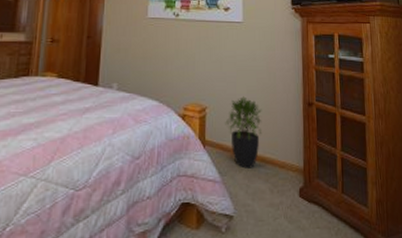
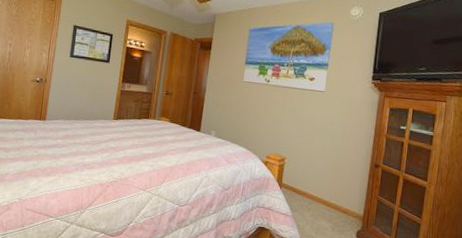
potted plant: present [225,96,262,169] -> none [300,153,333,210]

